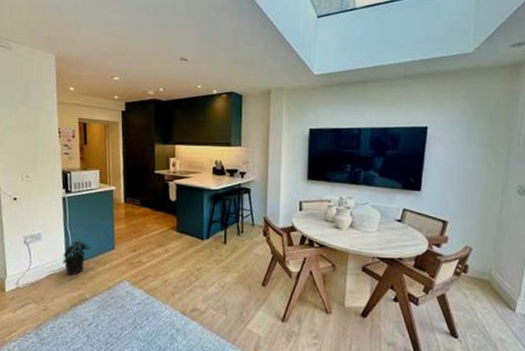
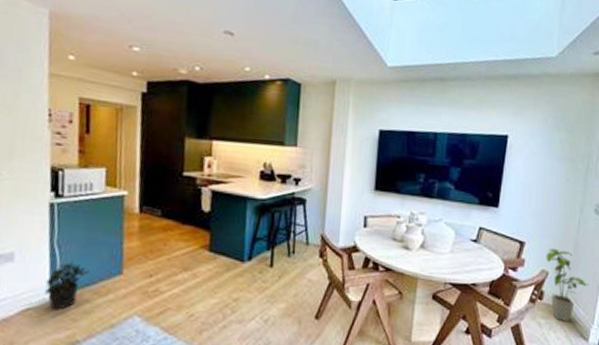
house plant: none [469,226,515,294] -> present [545,248,590,323]

